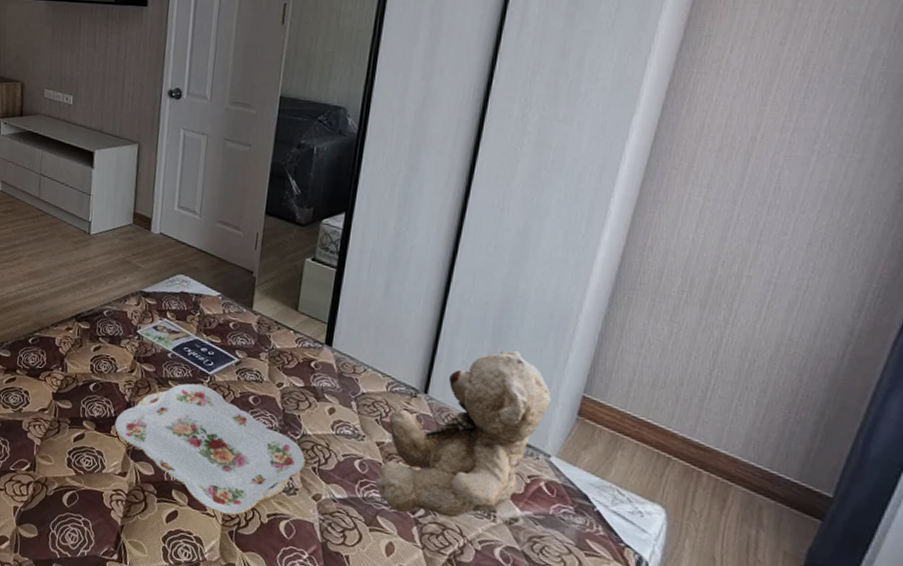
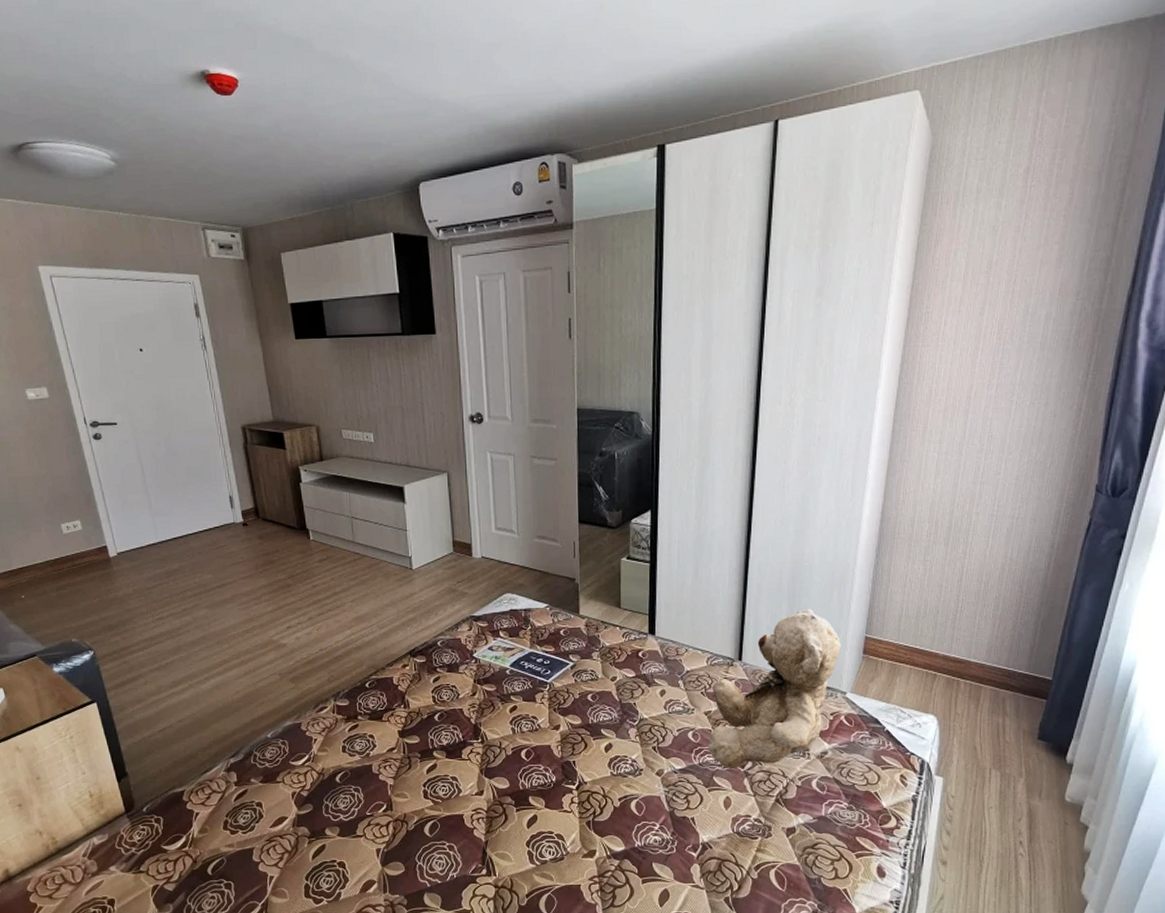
serving tray: present [114,383,306,516] -> none [464,694,646,807]

